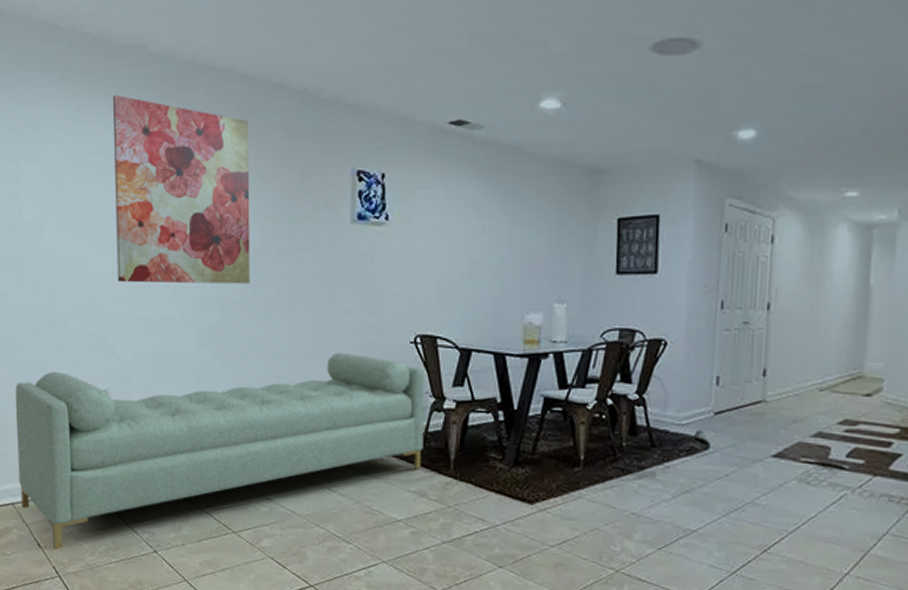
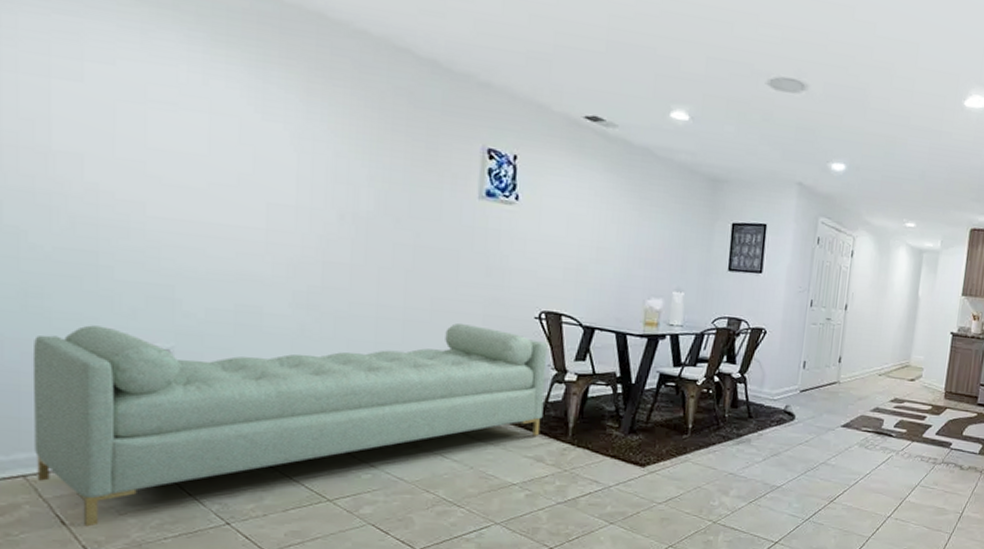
wall art: present [112,94,250,284] -> none [189,23,367,248]

